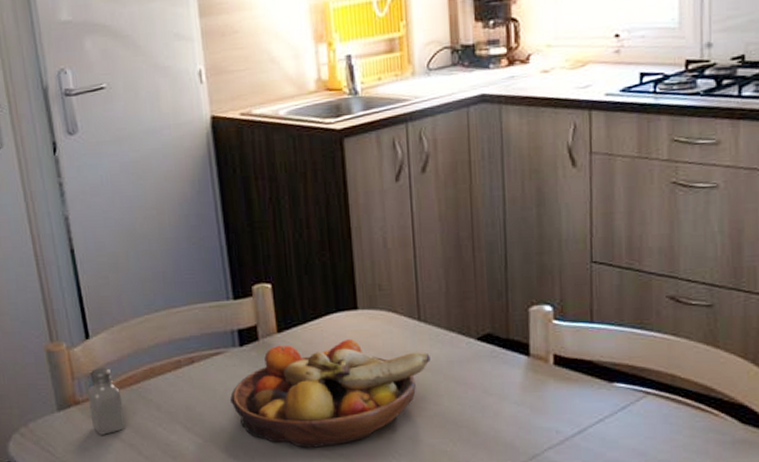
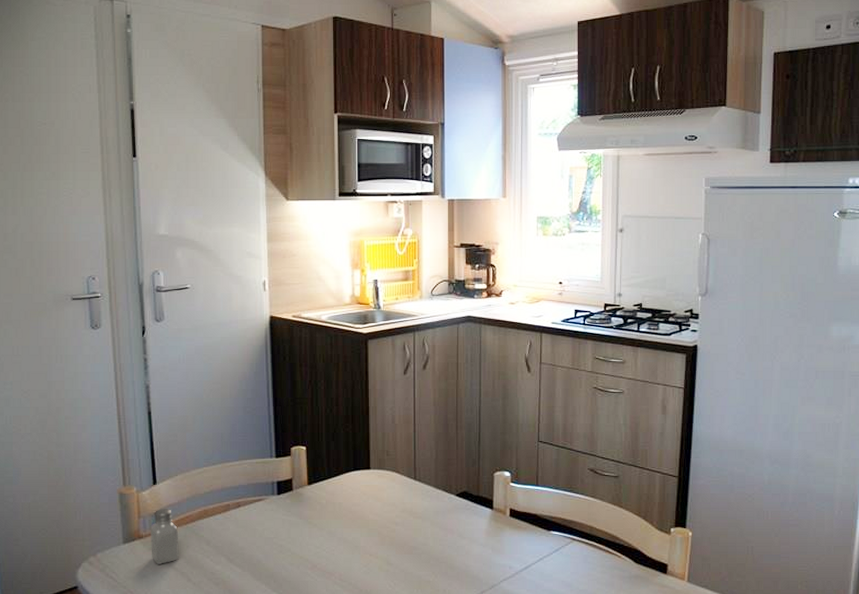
fruit bowl: present [230,339,431,448] -> none [267,492,422,577]

